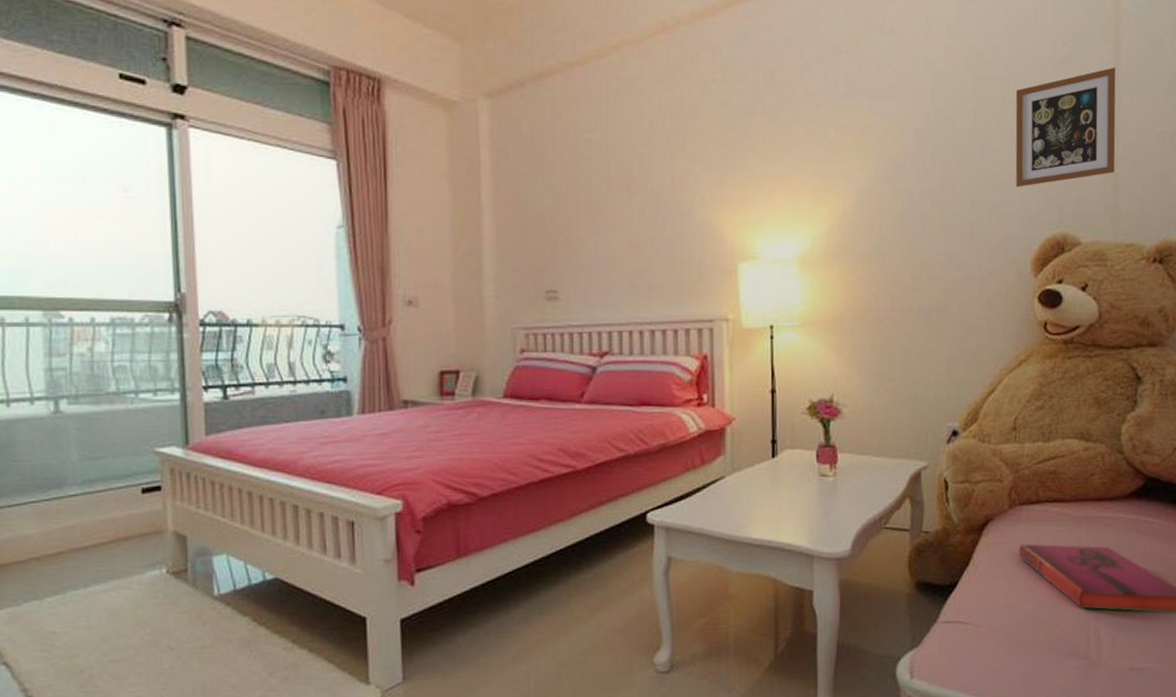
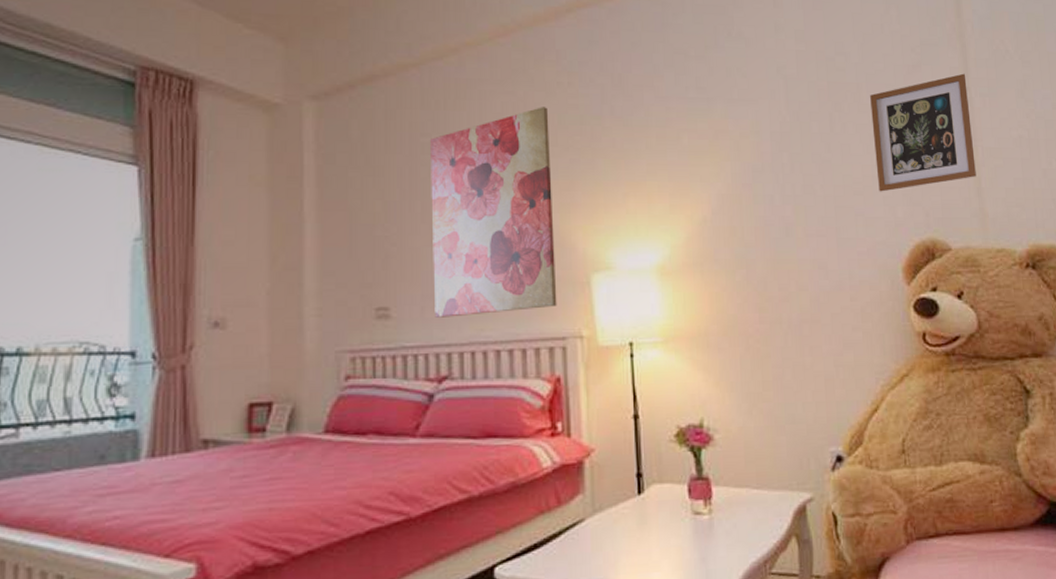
wall art: none [594,103,706,300] -> present [430,107,557,318]

